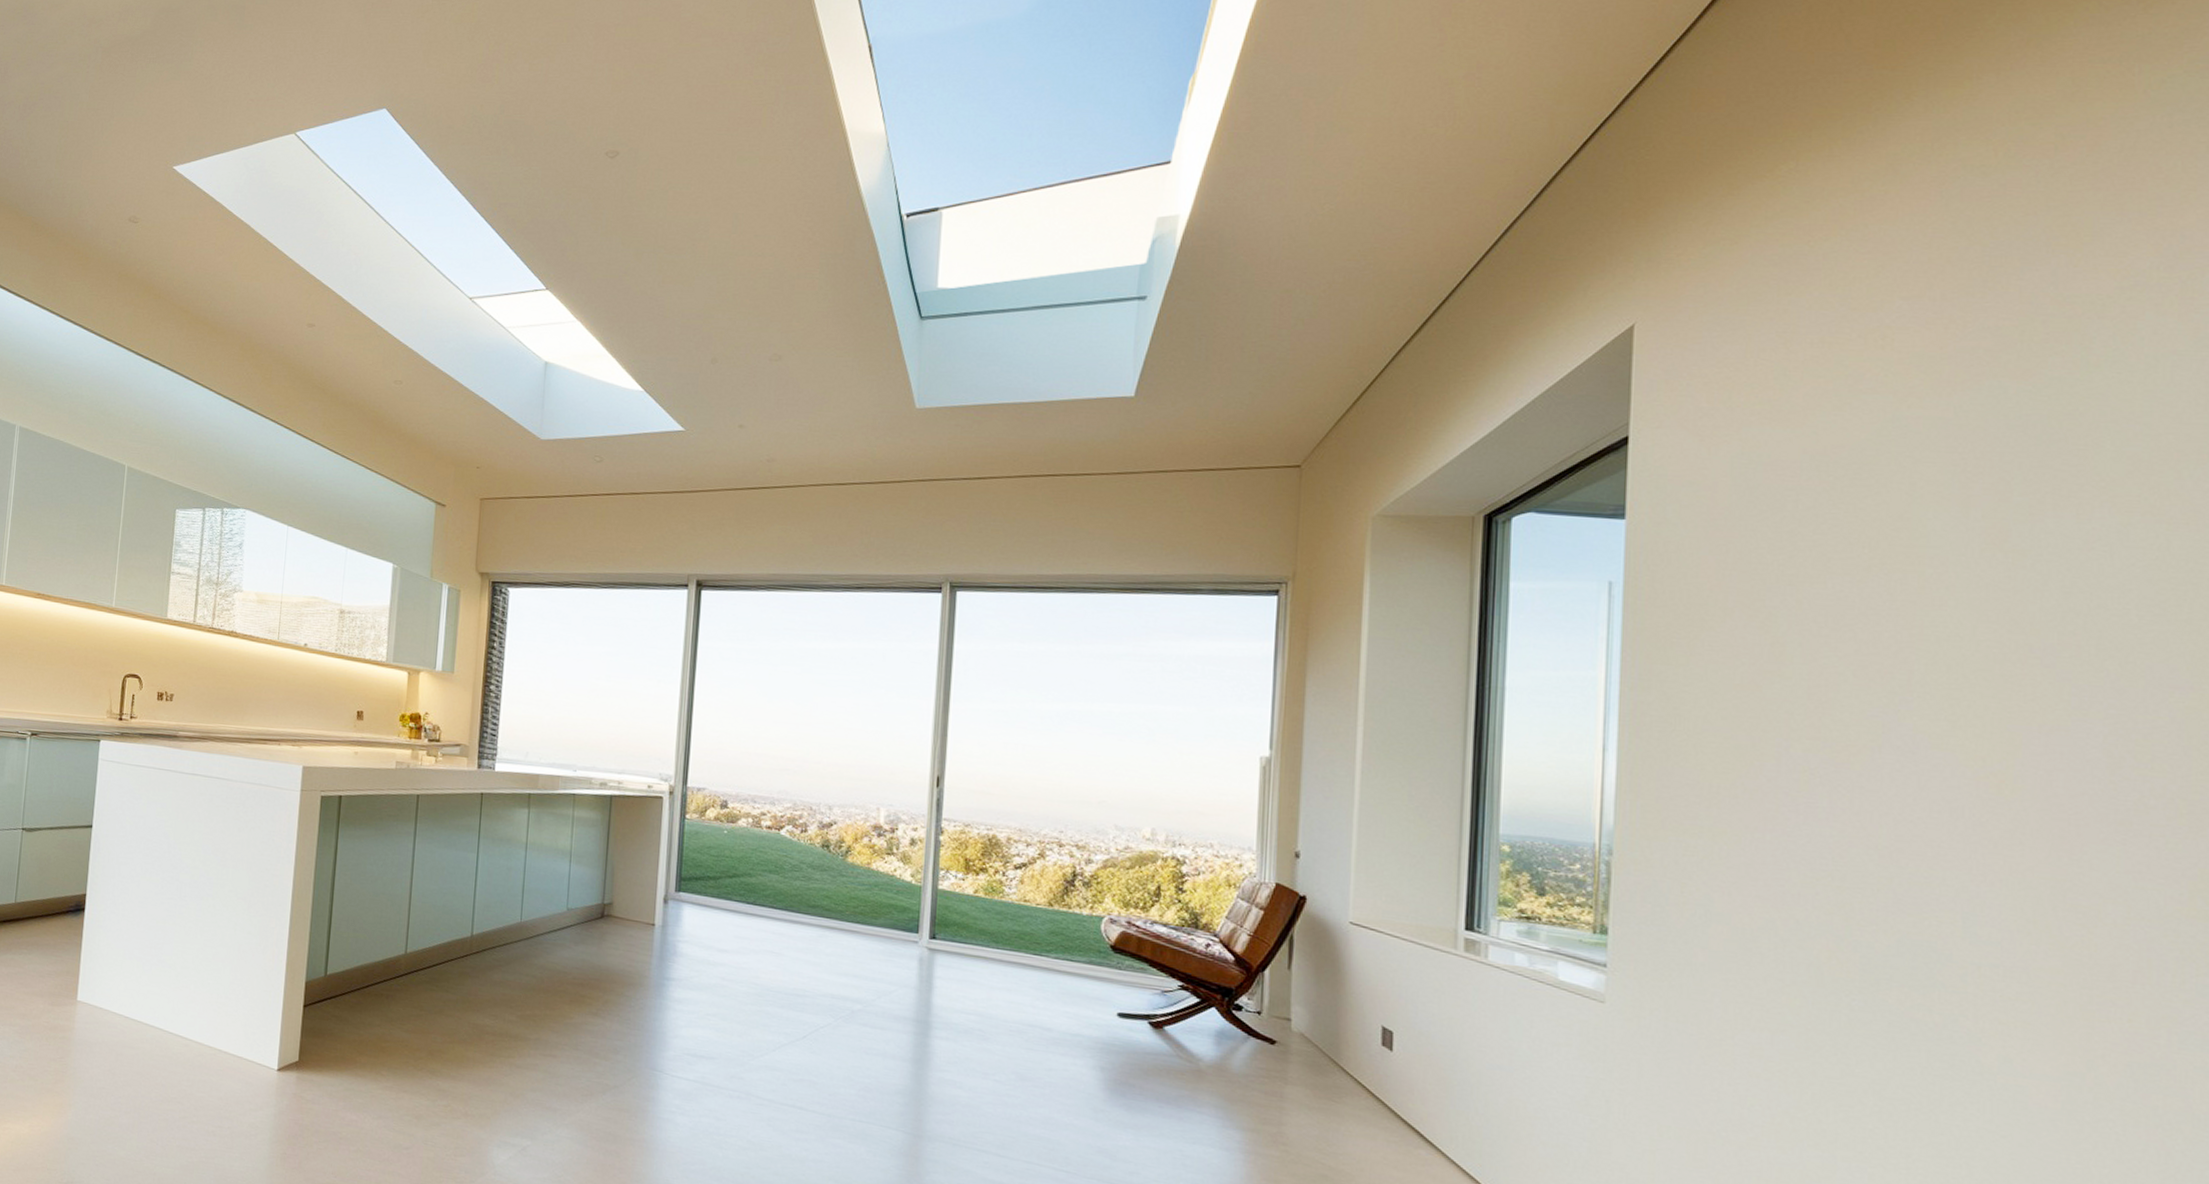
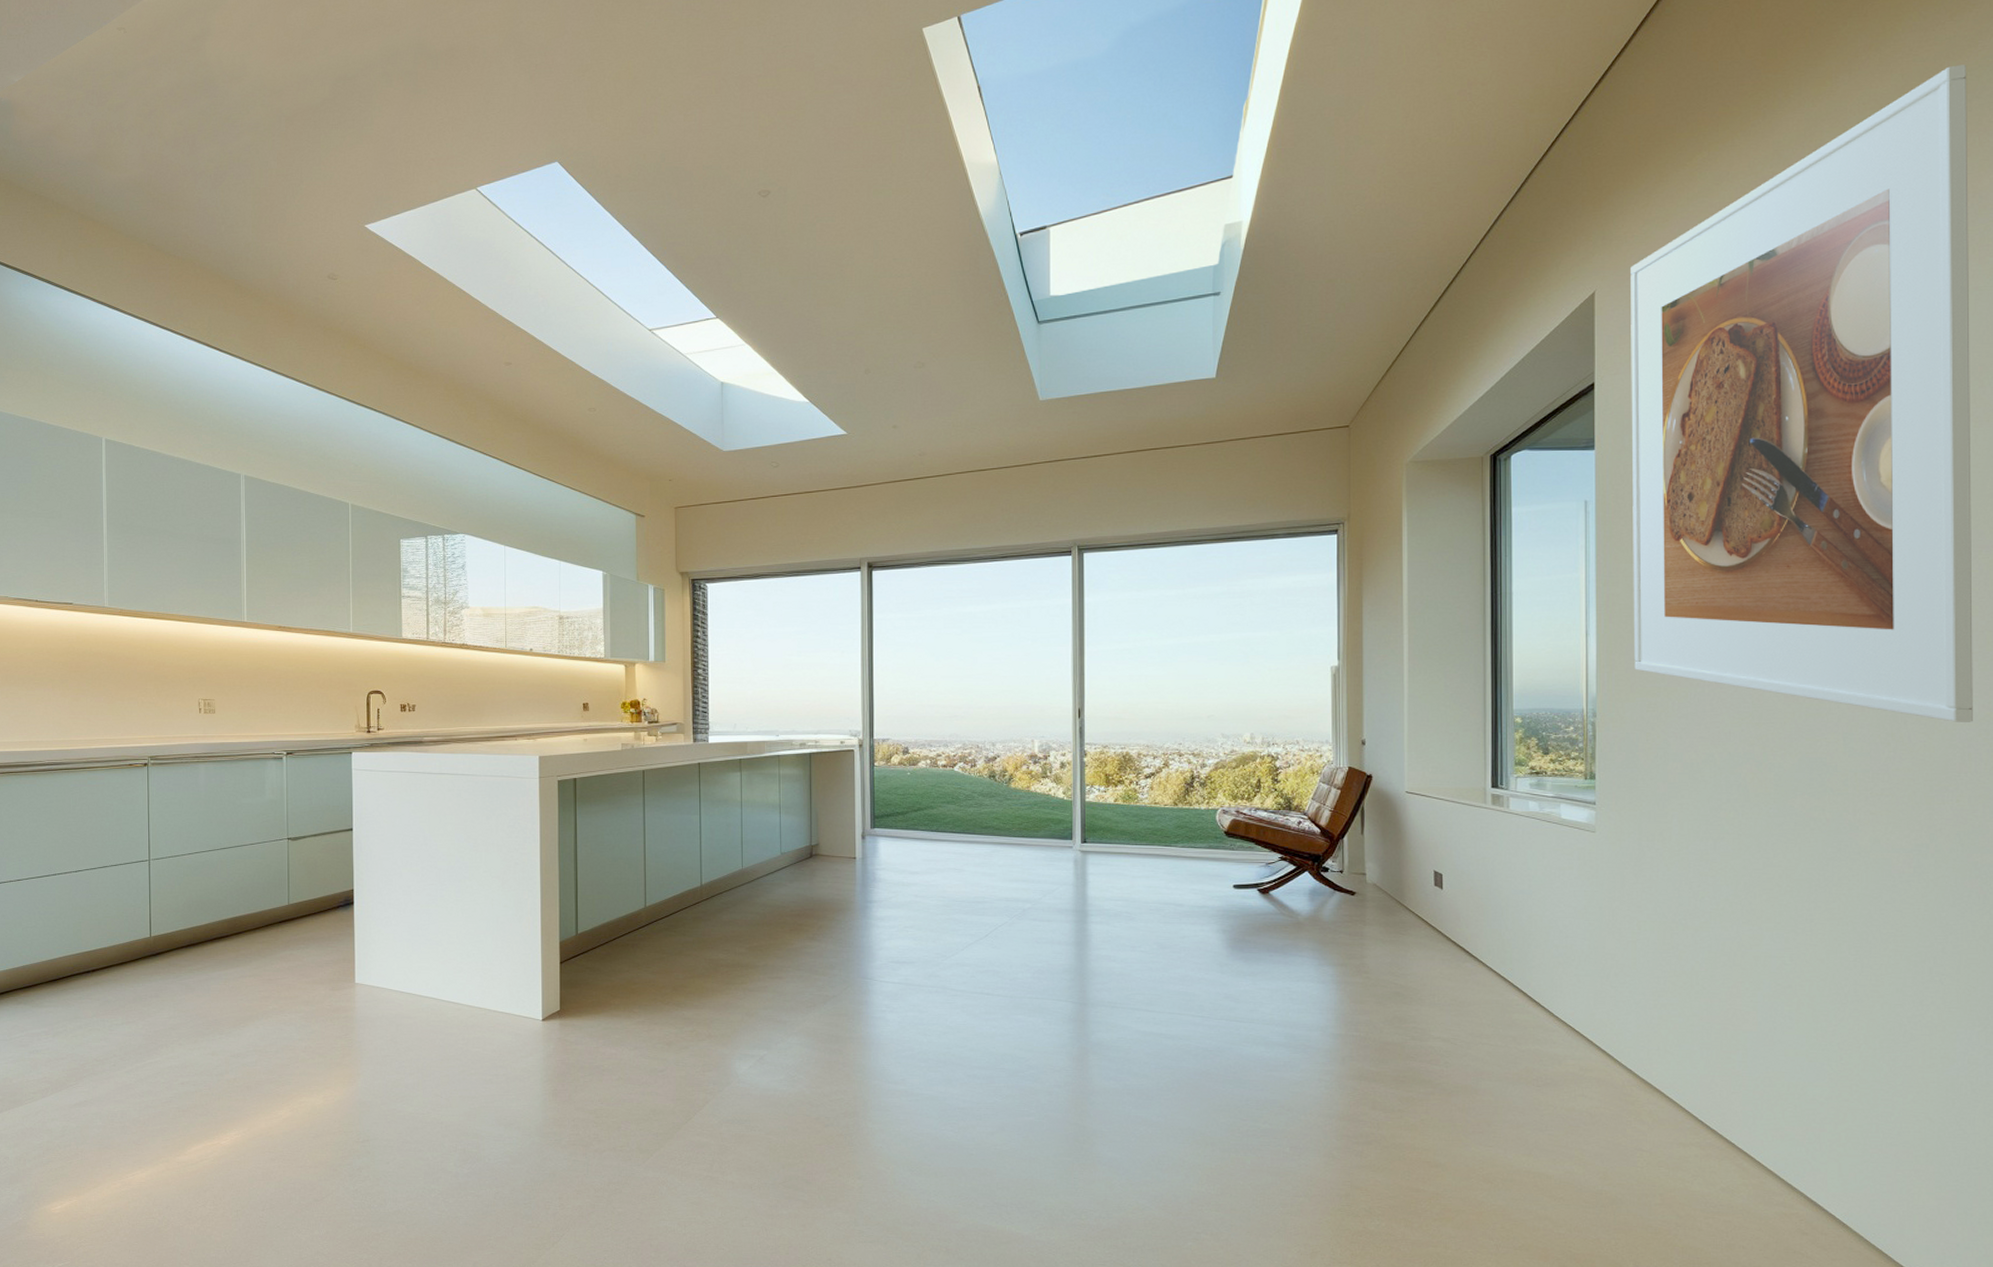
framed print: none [1668,69,2167,918] -> present [1630,64,1973,722]

